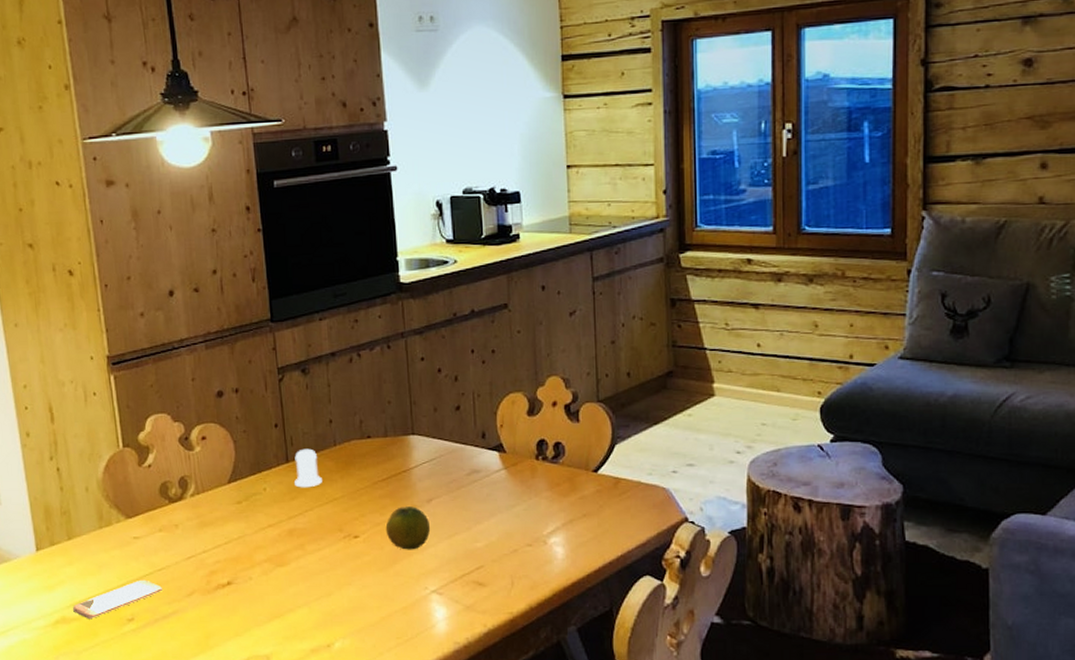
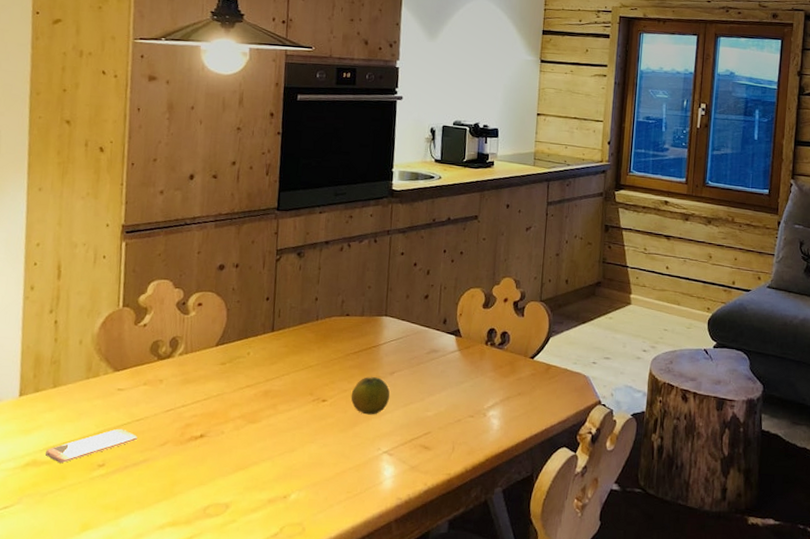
salt shaker: present [294,448,322,488] -> none [276,320,302,355]

